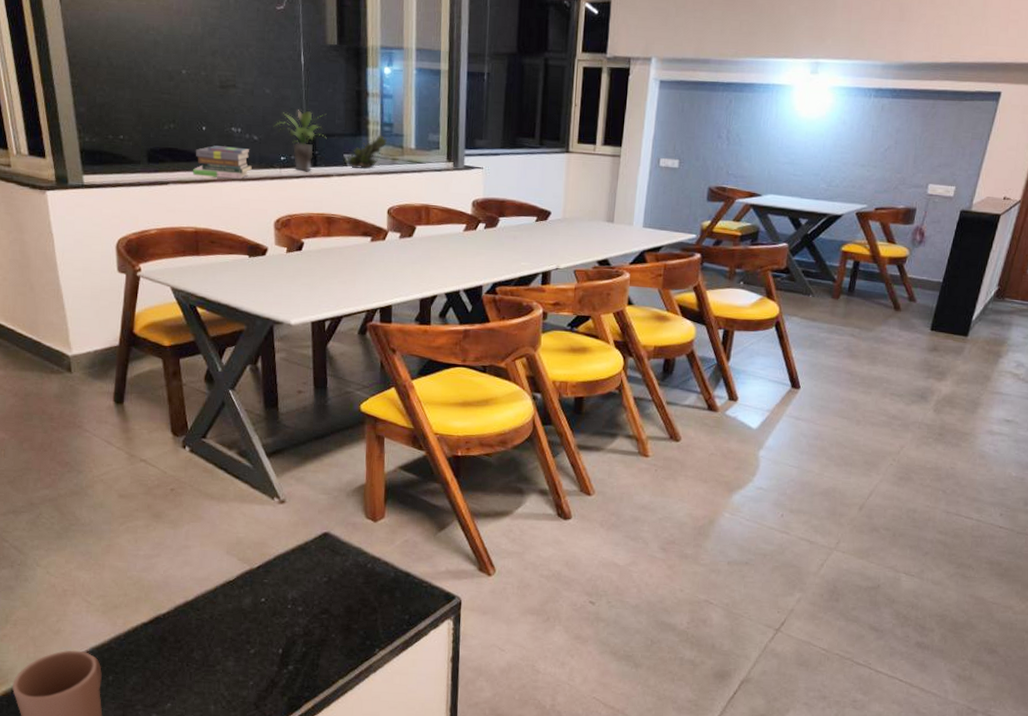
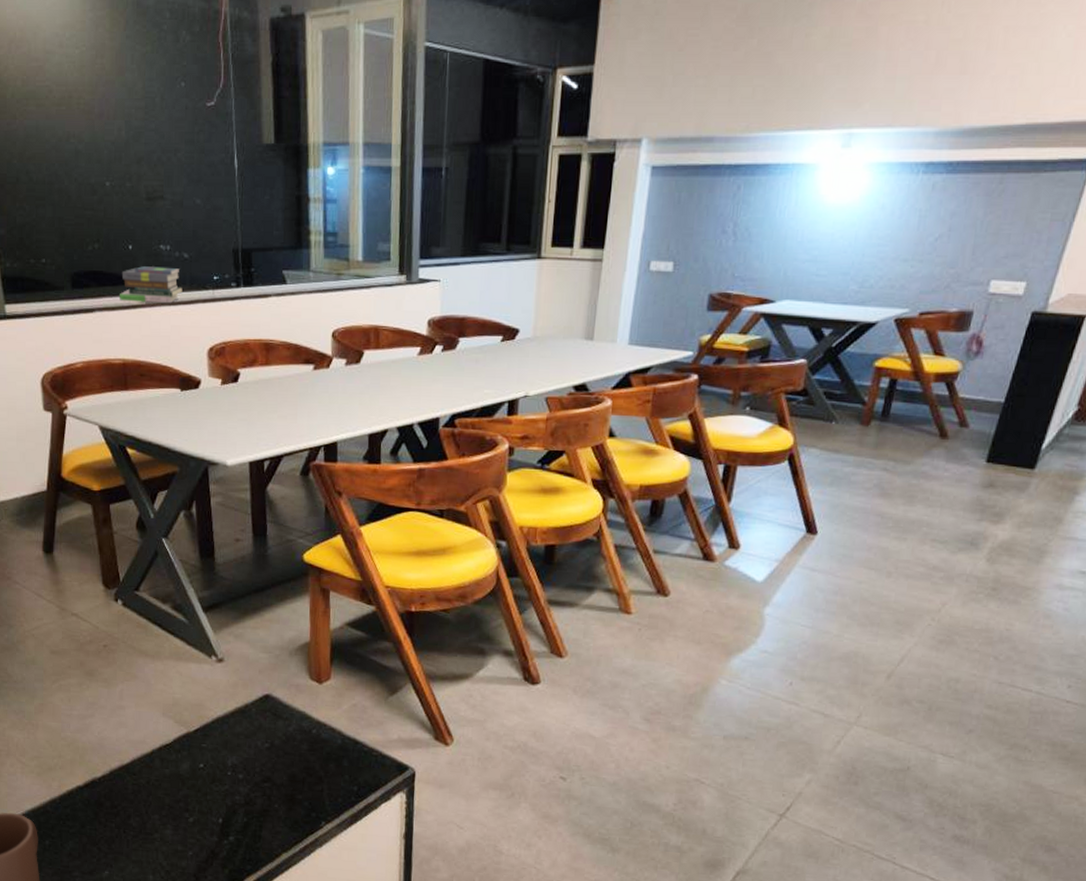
potted plant: present [273,109,327,172] -> none [205,221,264,293]
succulent plant: present [344,133,387,170] -> none [283,245,331,288]

